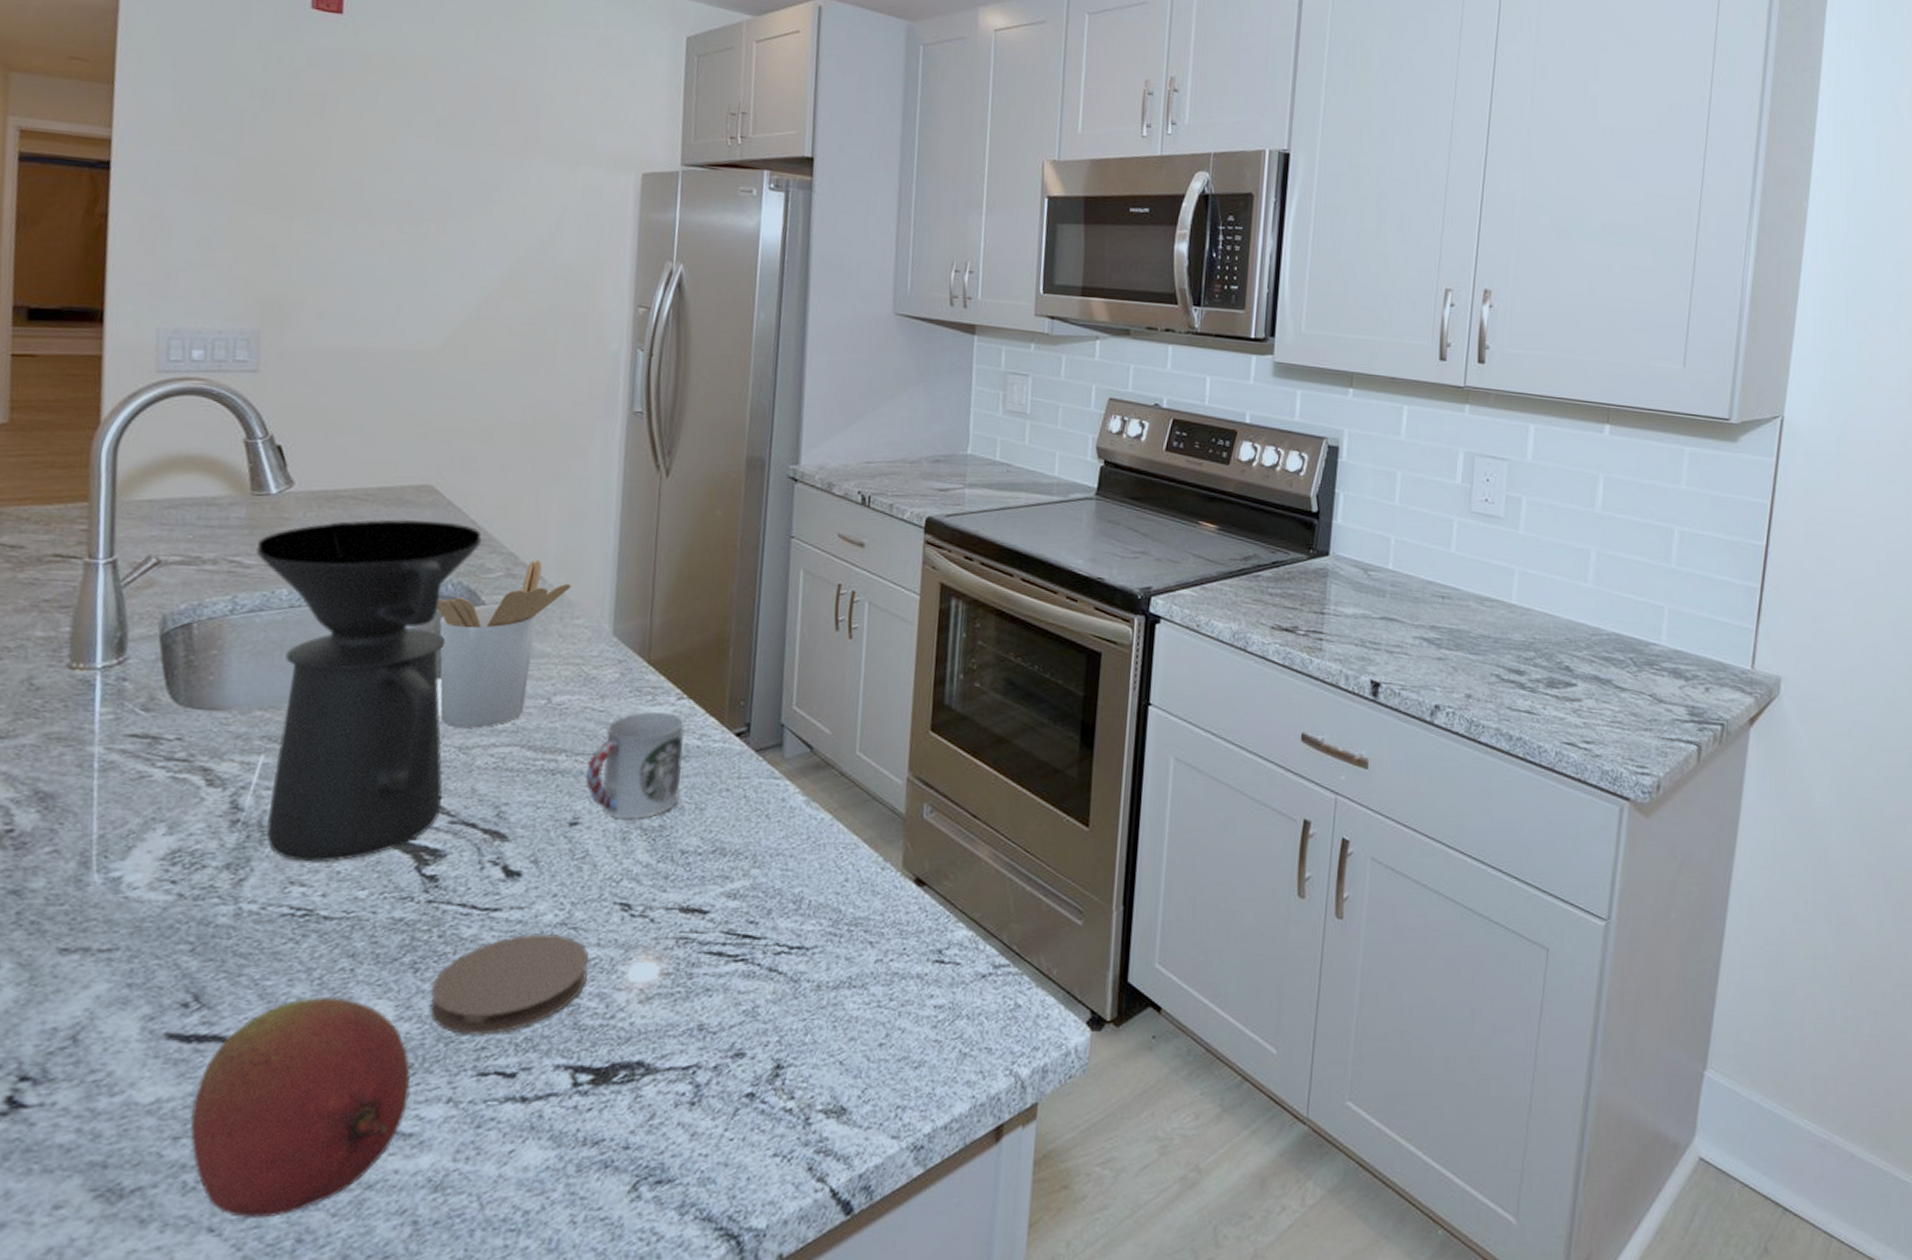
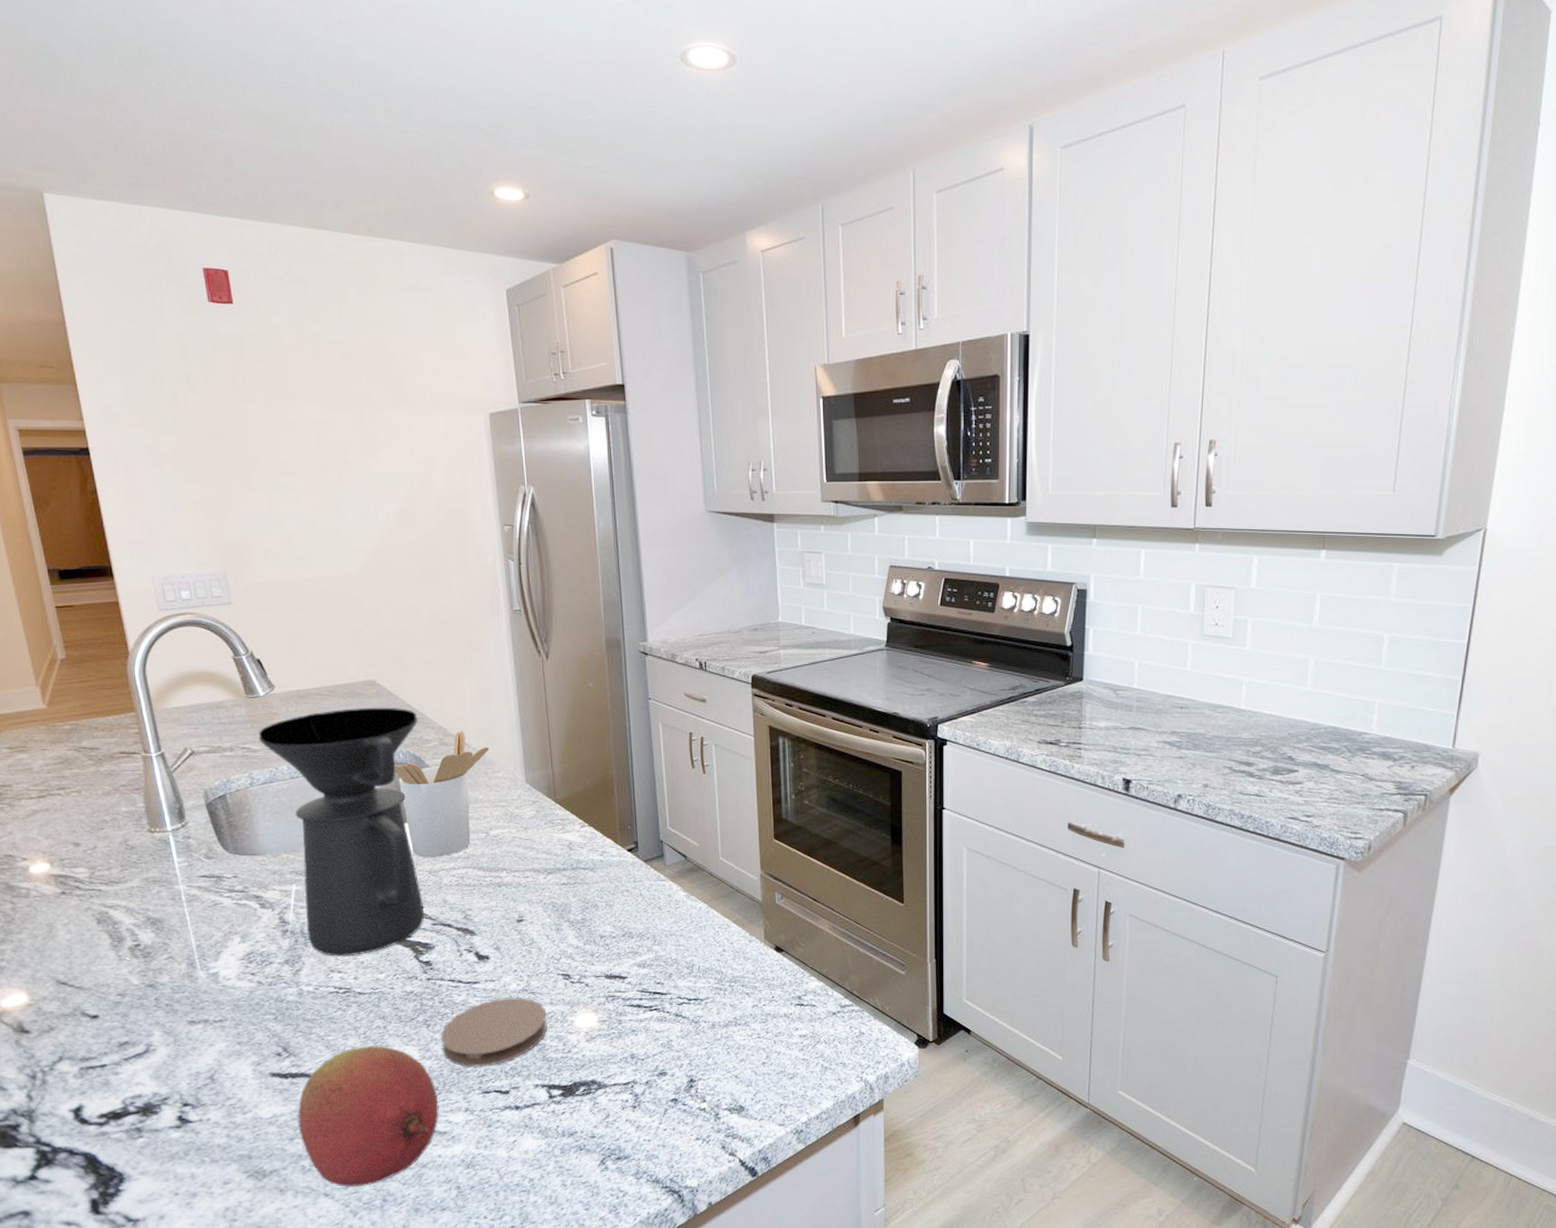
cup: present [585,711,685,819] -> none [522,837,593,915]

